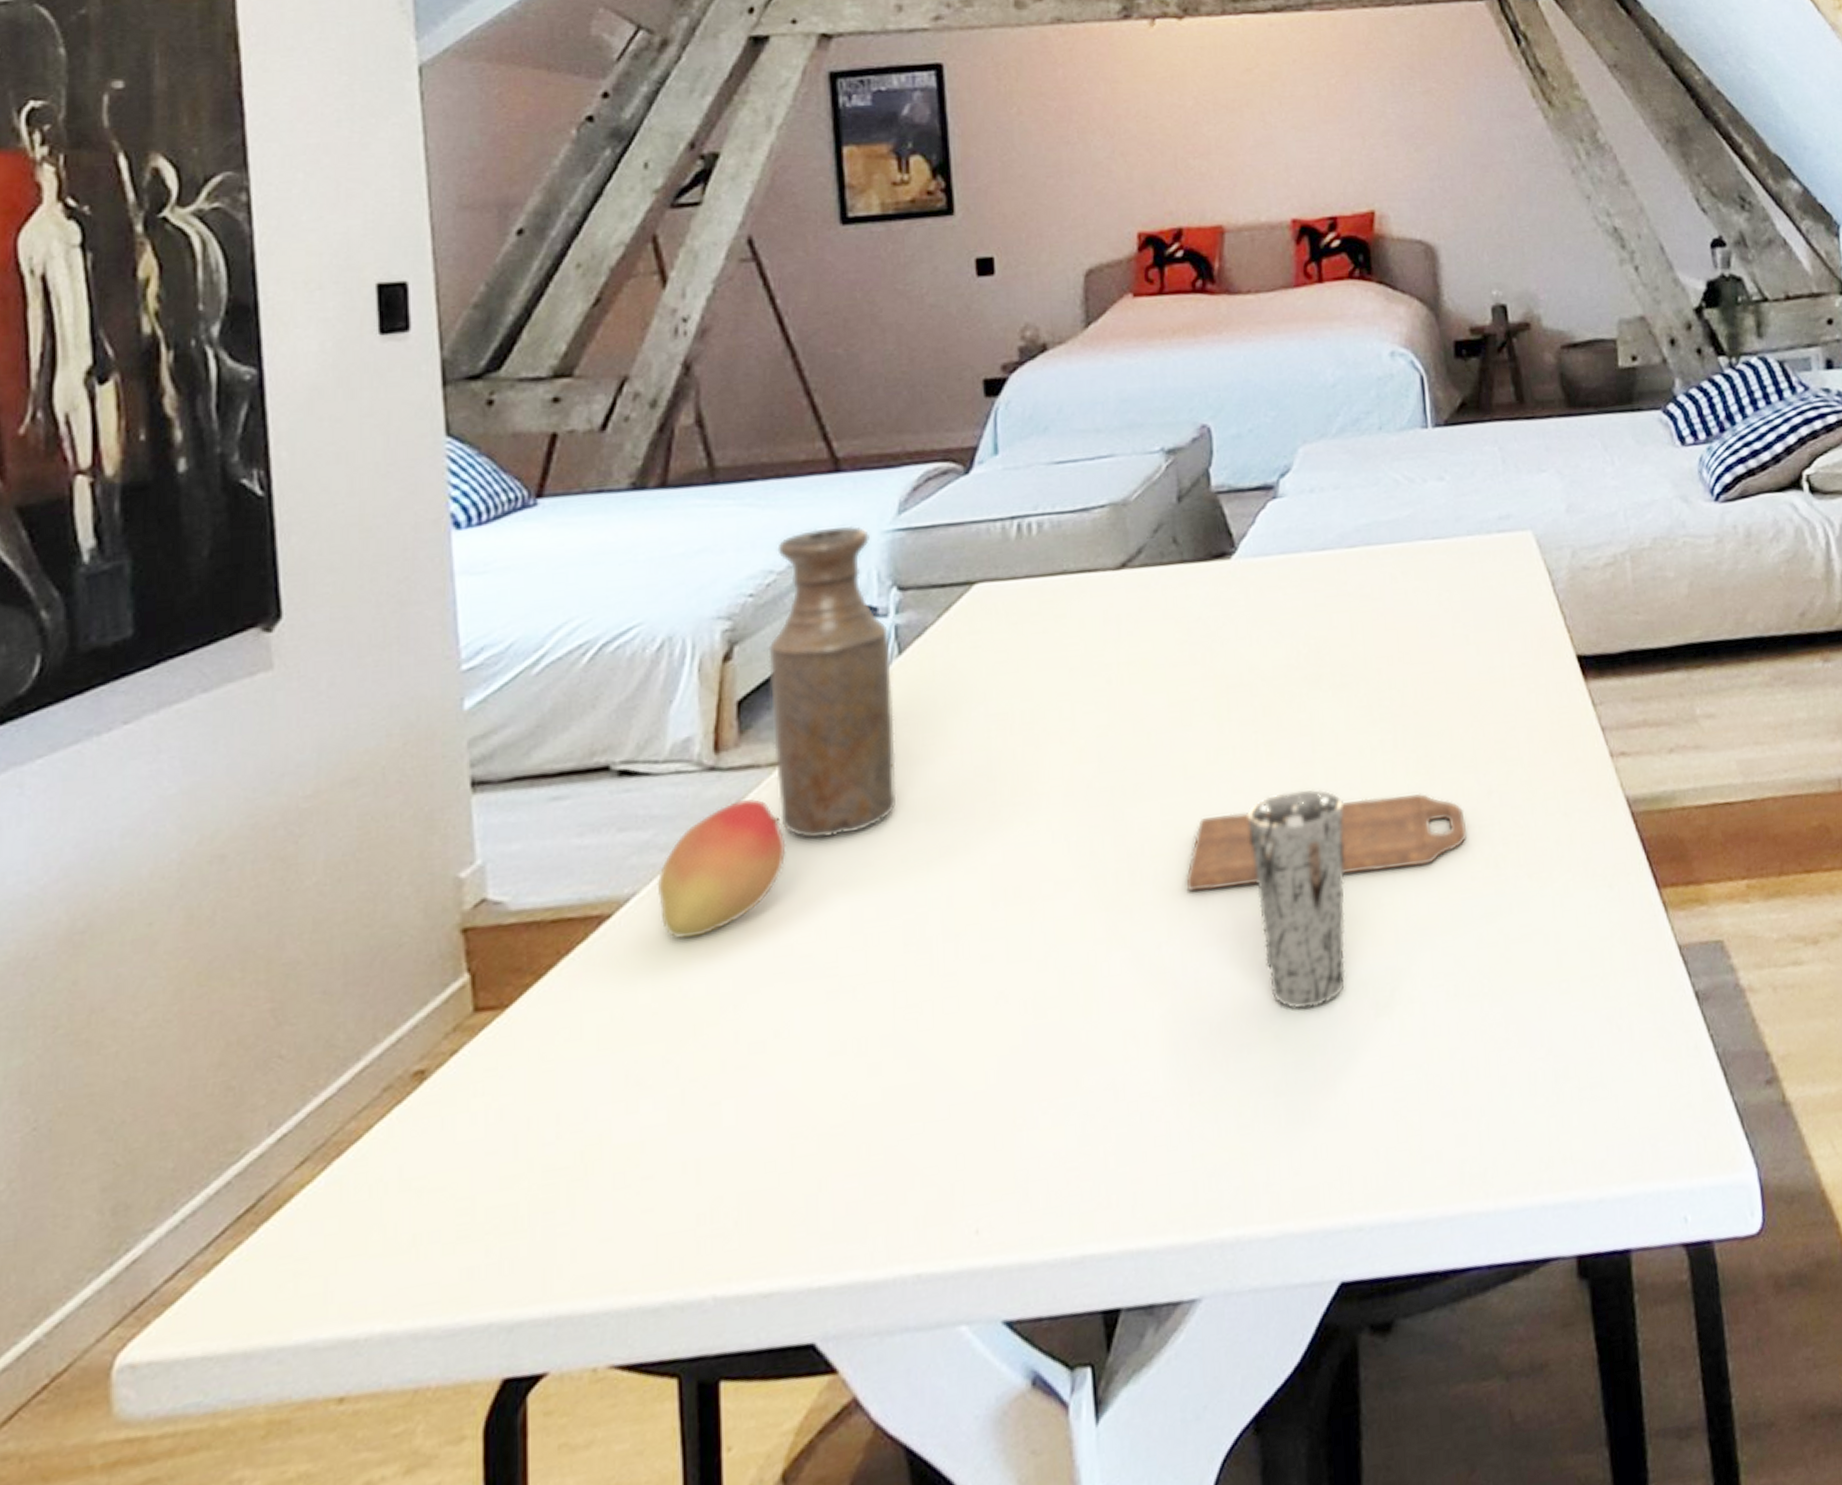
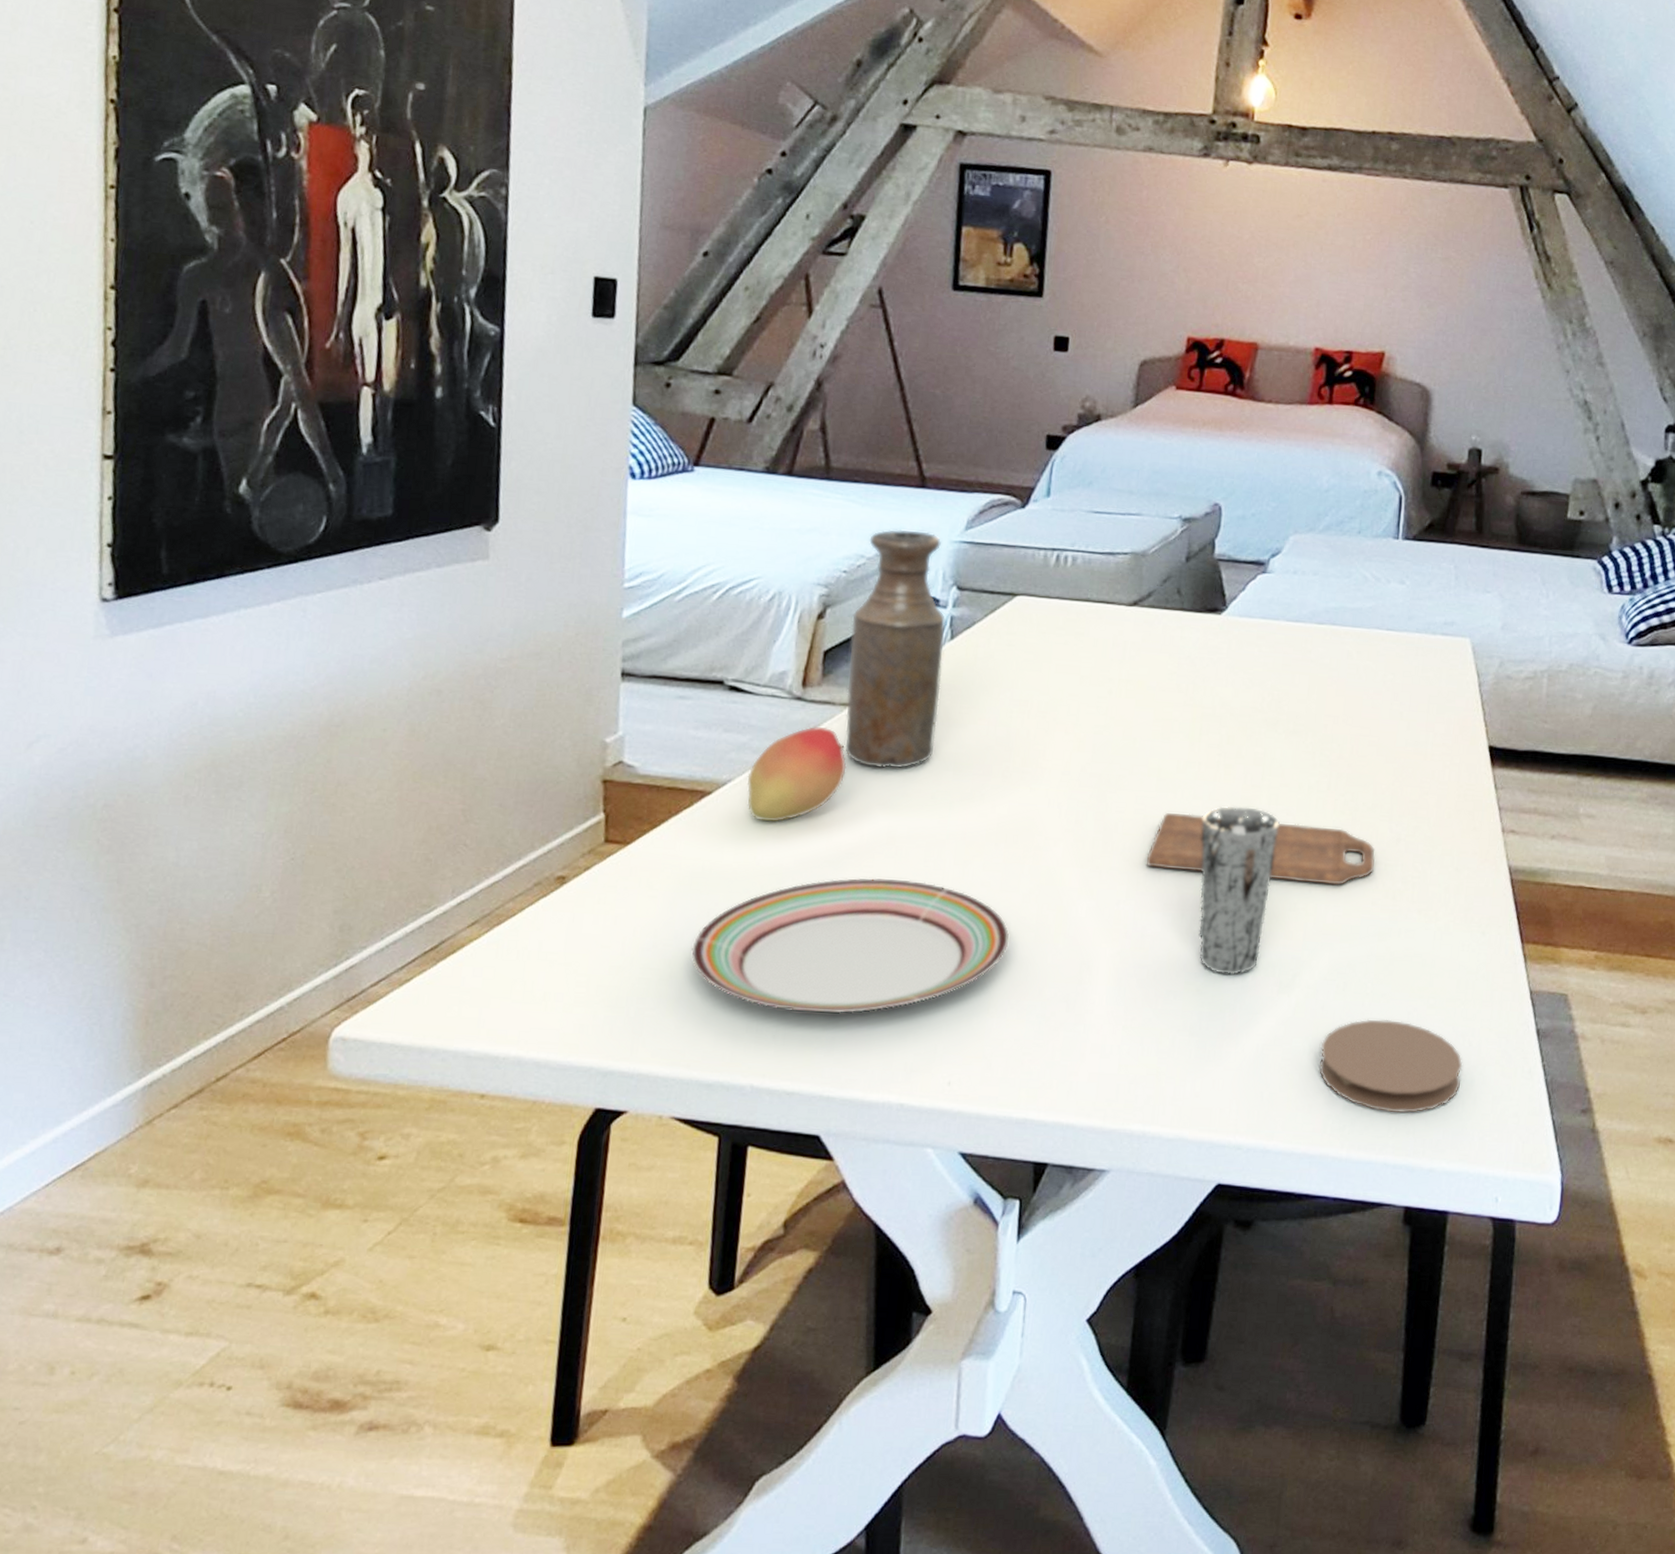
plate: none [608,972,1028,1185] -> present [690,877,1010,1014]
coaster: none [1439,1018,1617,1141] -> present [1319,1019,1463,1113]

